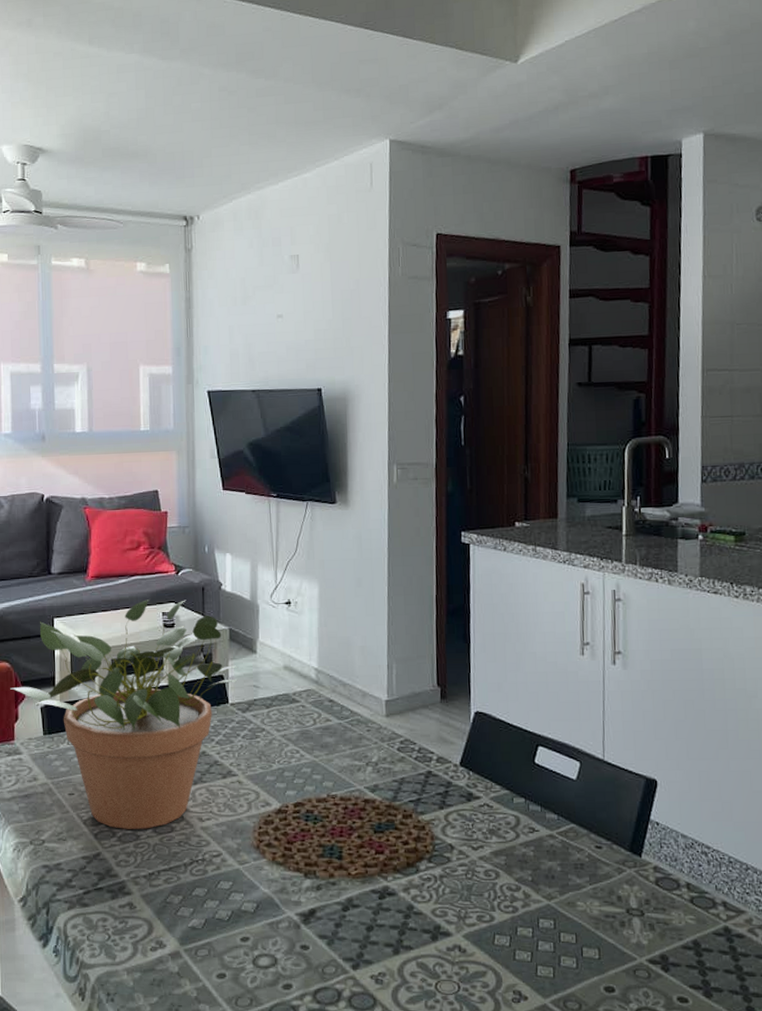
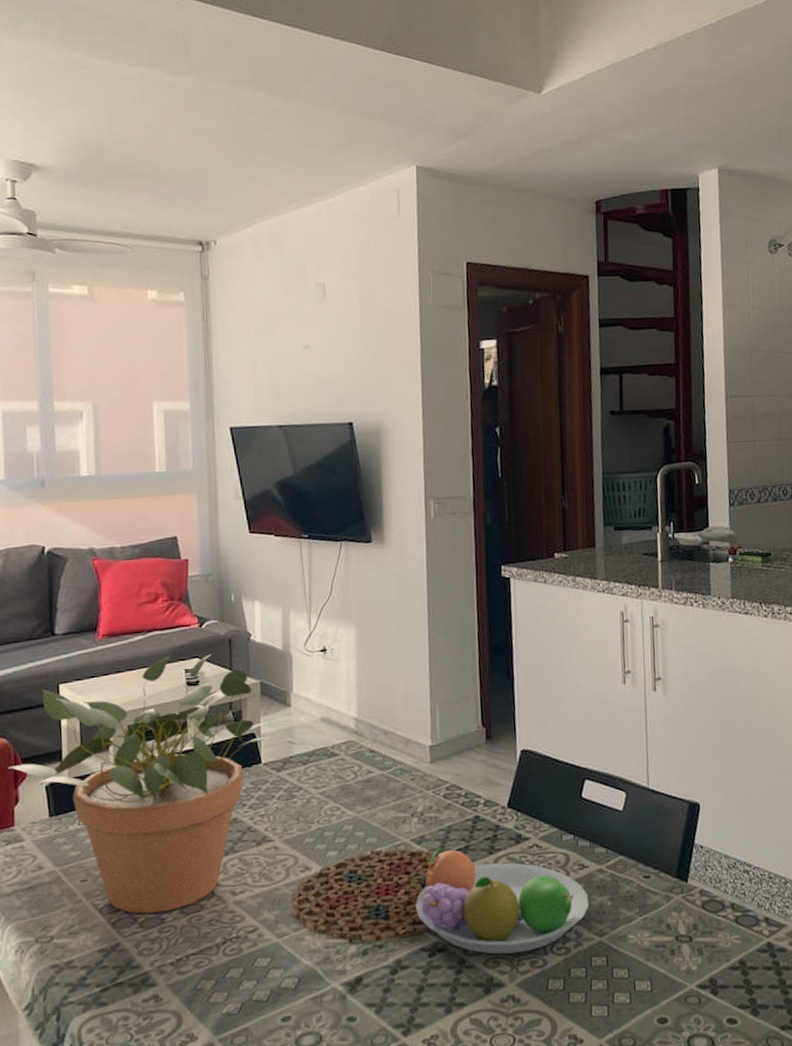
fruit bowl: none [368,798,539,905] -> present [415,848,589,955]

